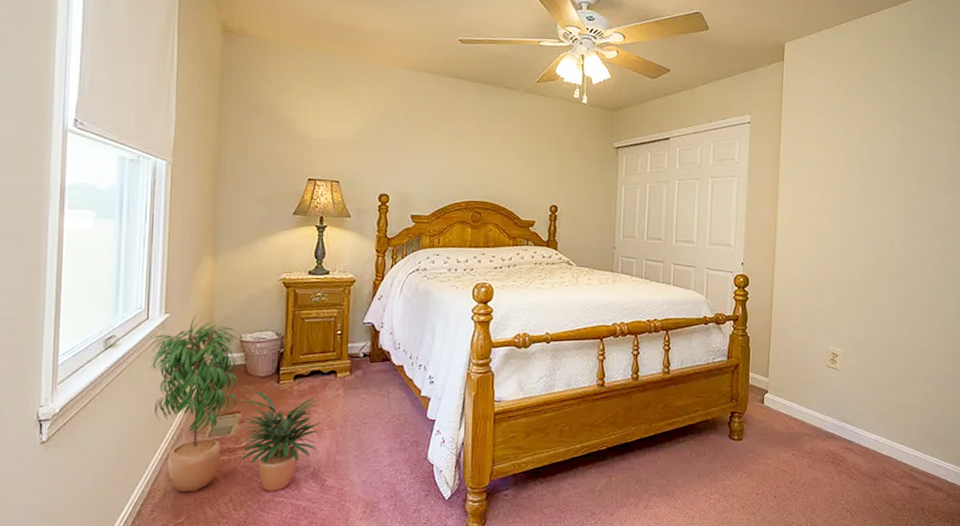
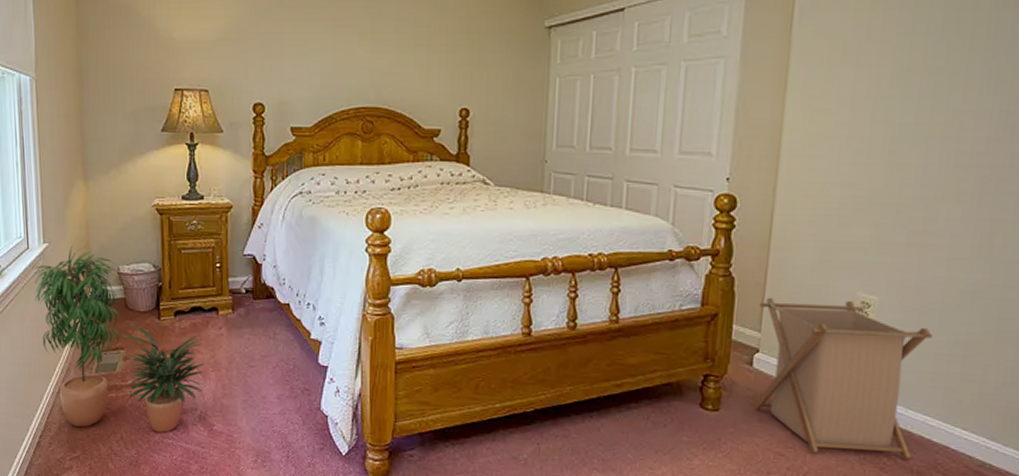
laundry basket: none [766,351,877,469] -> present [753,297,933,460]

